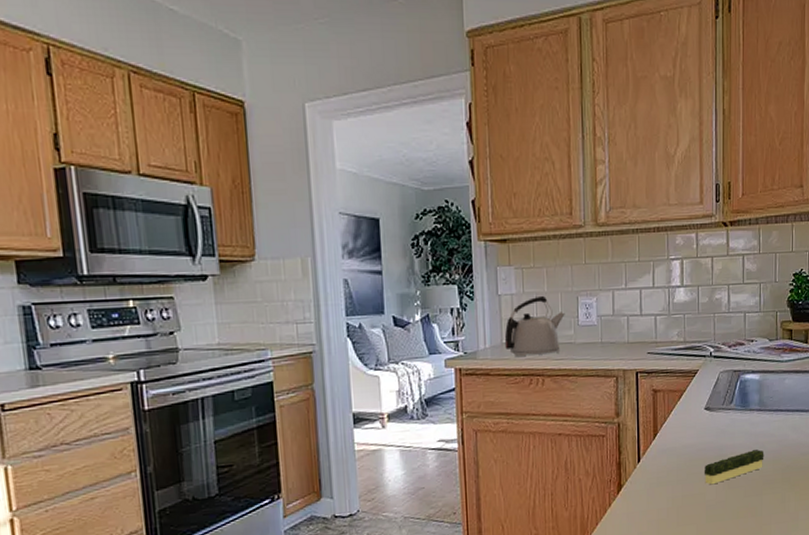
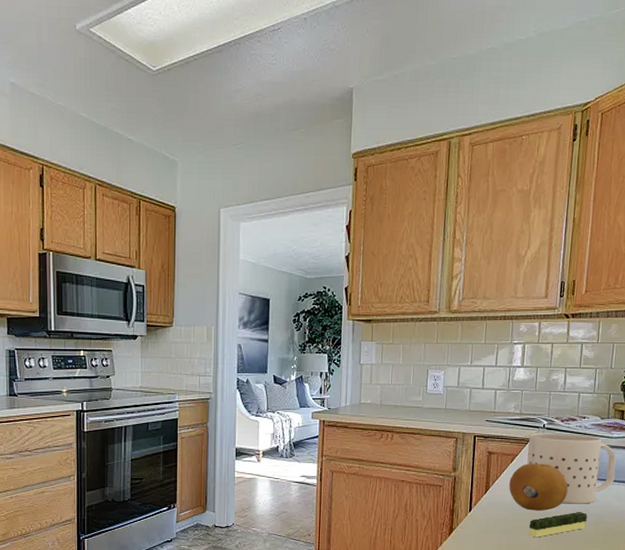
kettle: present [504,295,565,358] -> none [362,366,416,416]
fruit: none [679,398,741,454] -> present [509,464,568,511]
mug: none [695,360,789,442] -> present [527,432,617,504]

